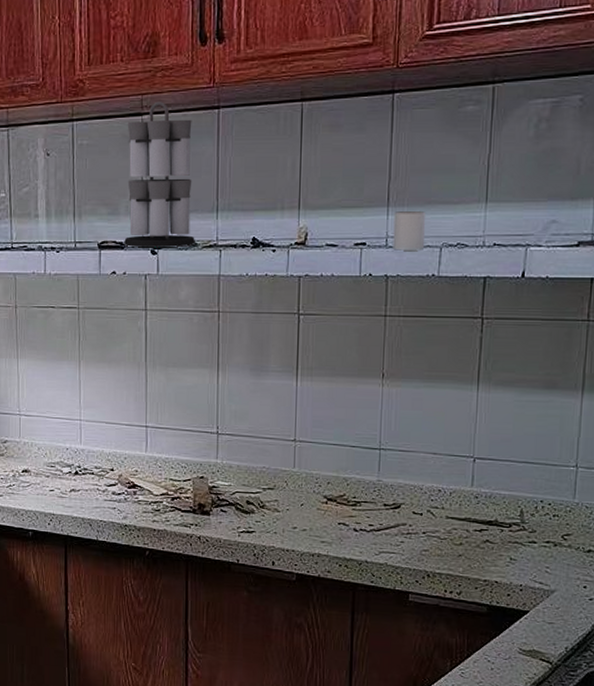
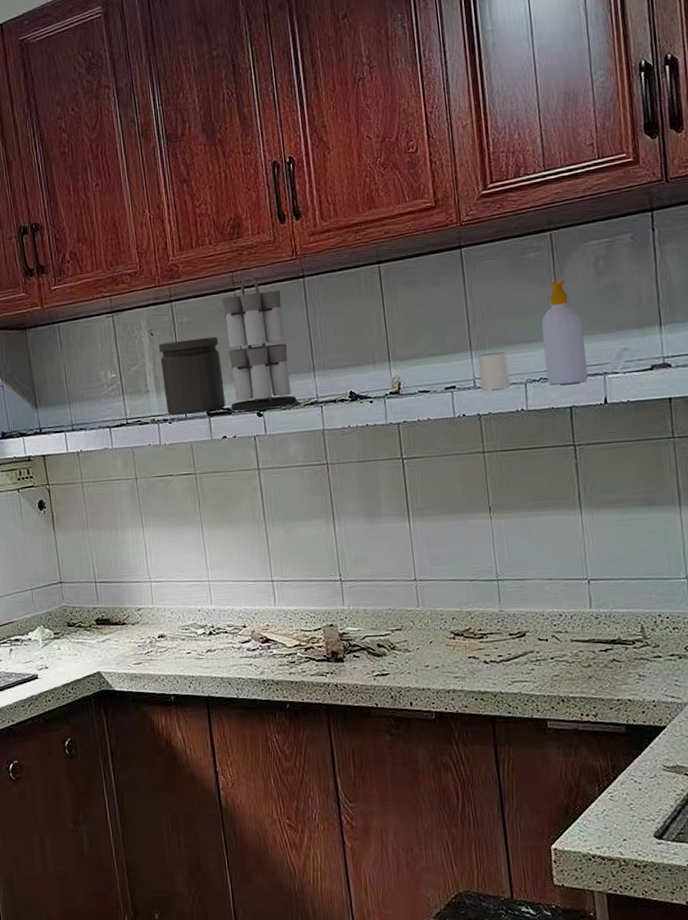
jar: none [54,163,119,244] -> present [158,336,226,415]
soap bottle: none [465,140,513,252] -> present [541,280,588,385]

